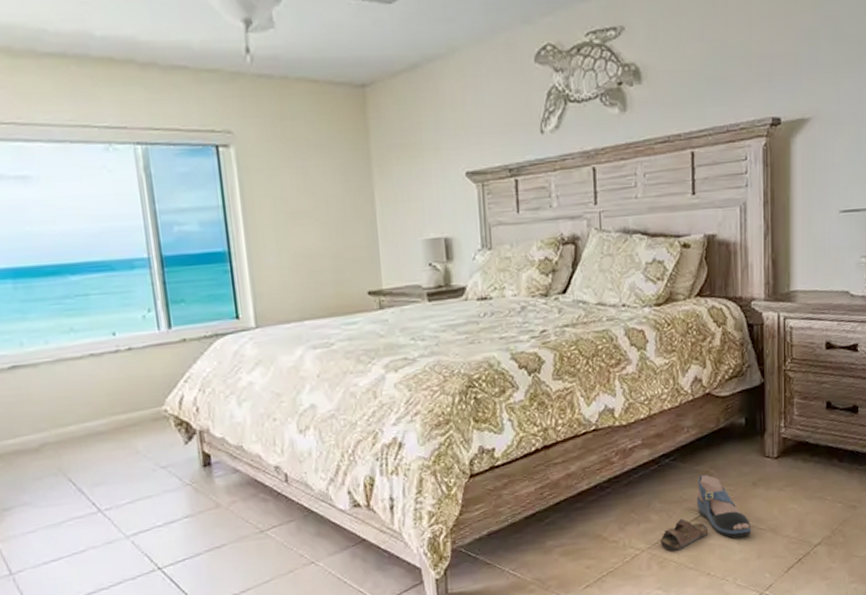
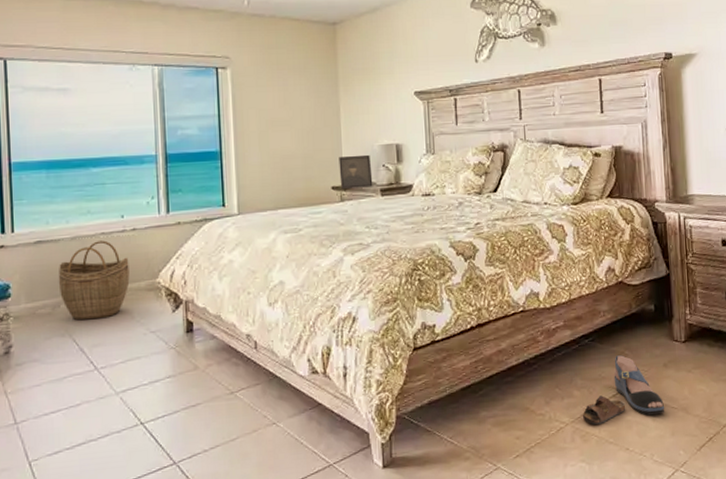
woven basket: none [41,363,130,458] -> present [58,240,130,321]
picture frame: none [375,251,418,294] -> present [339,154,373,189]

